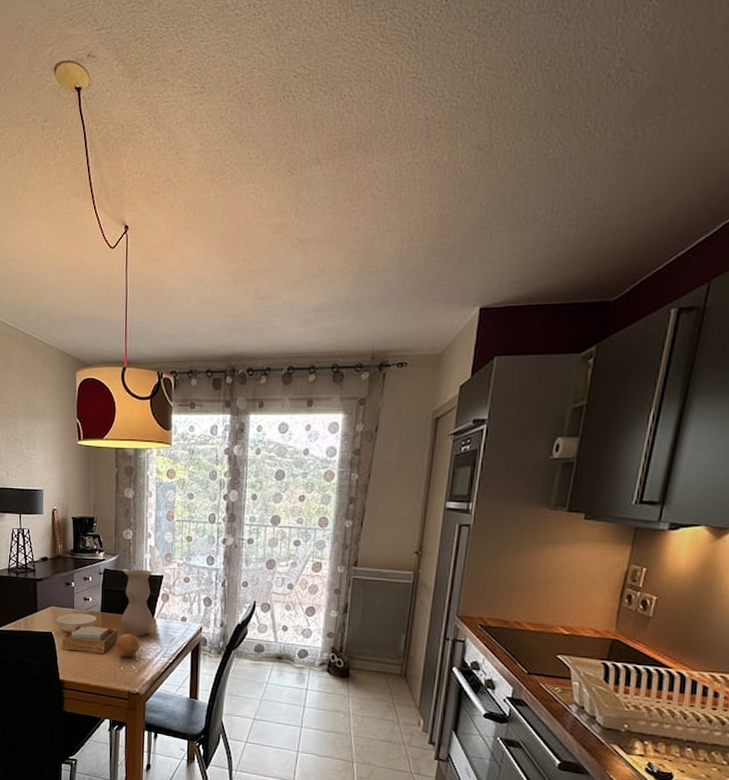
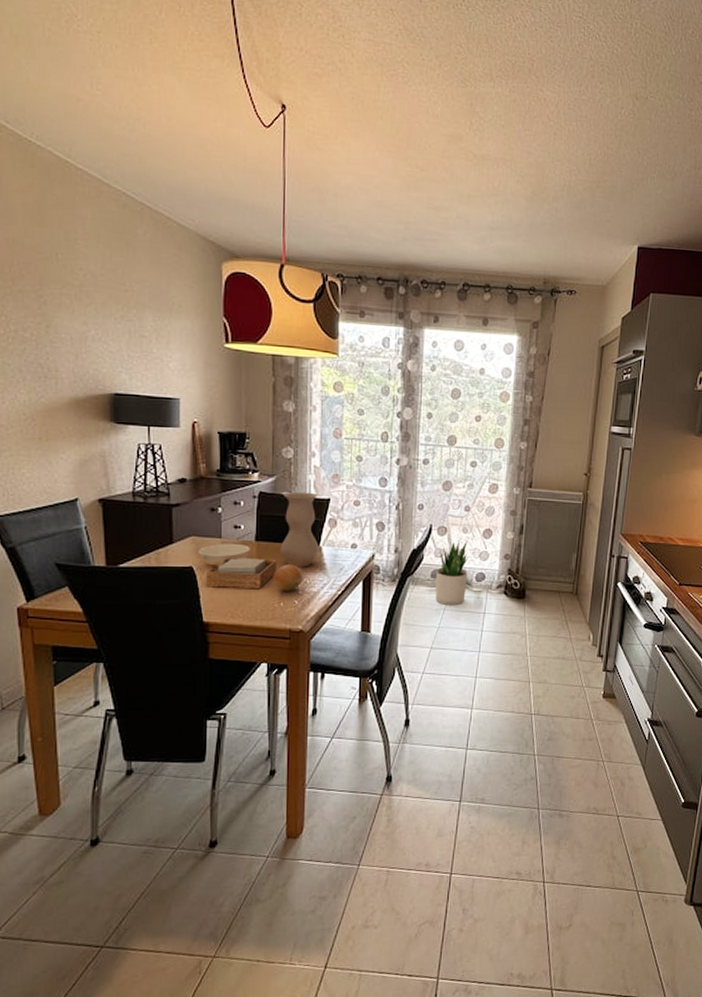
planter: none [258,618,292,680] -> present [435,541,470,606]

